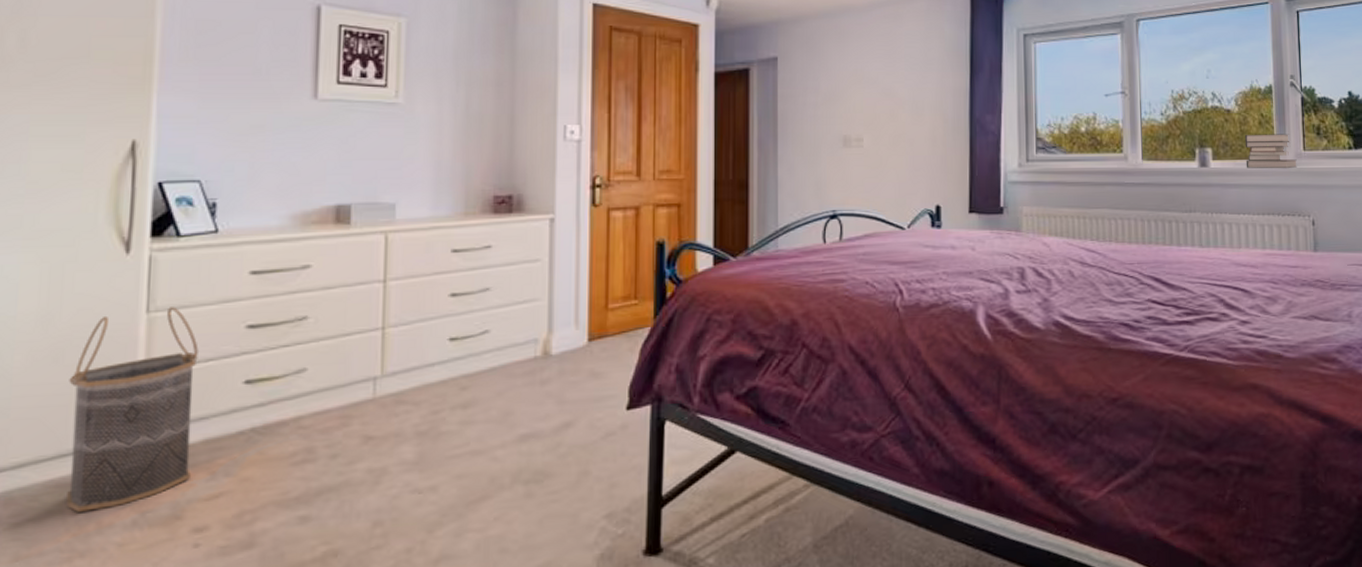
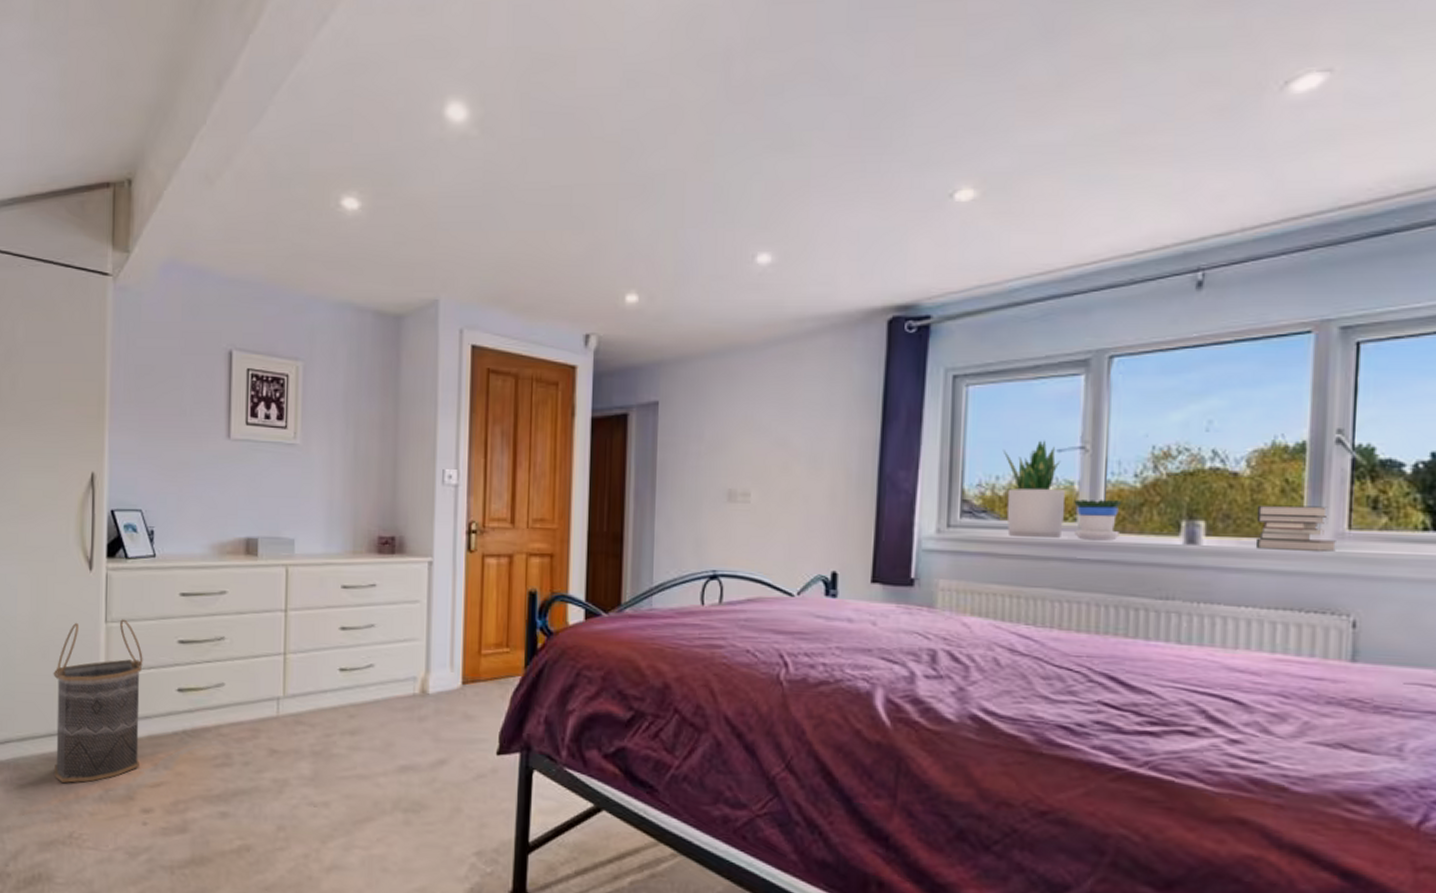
planter: none [1065,87,1114,168] -> present [1002,440,1066,539]
flowerpot: none [1120,133,1154,167] -> present [1074,499,1122,541]

